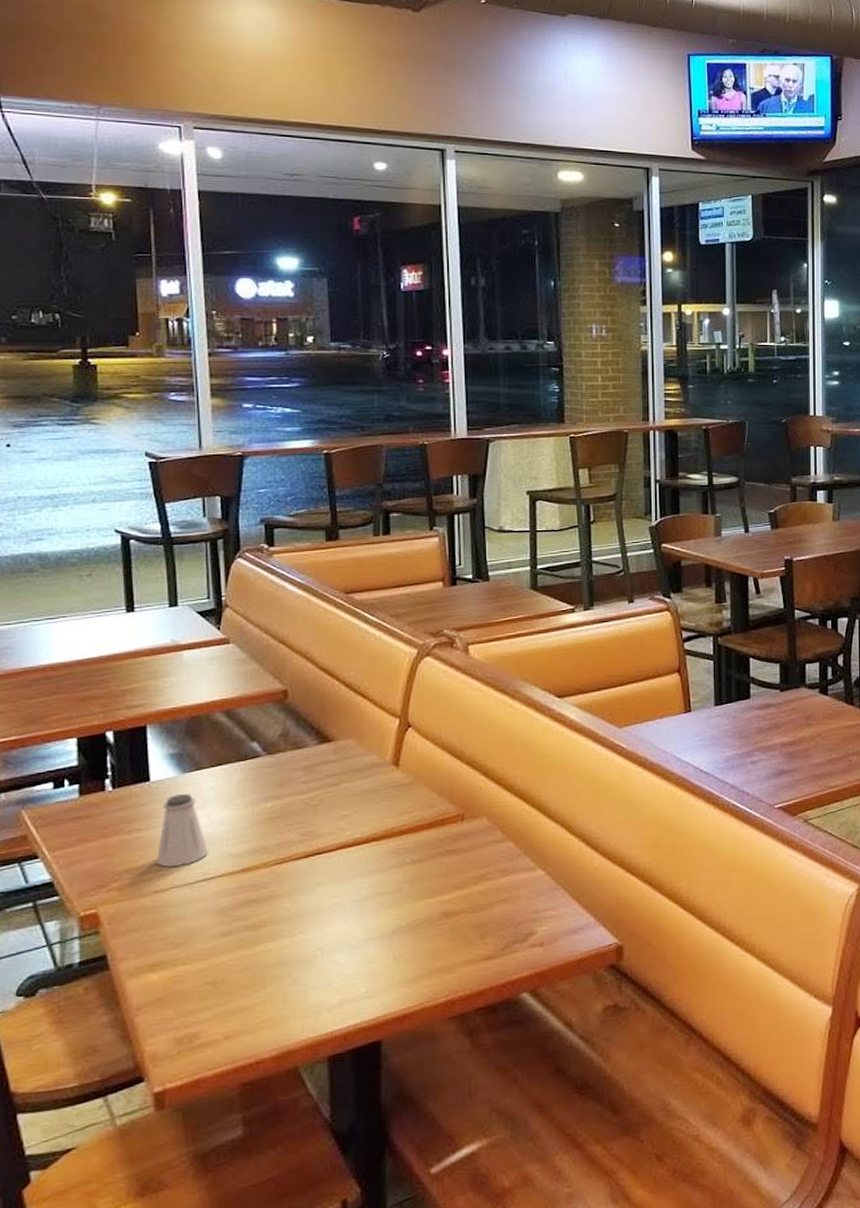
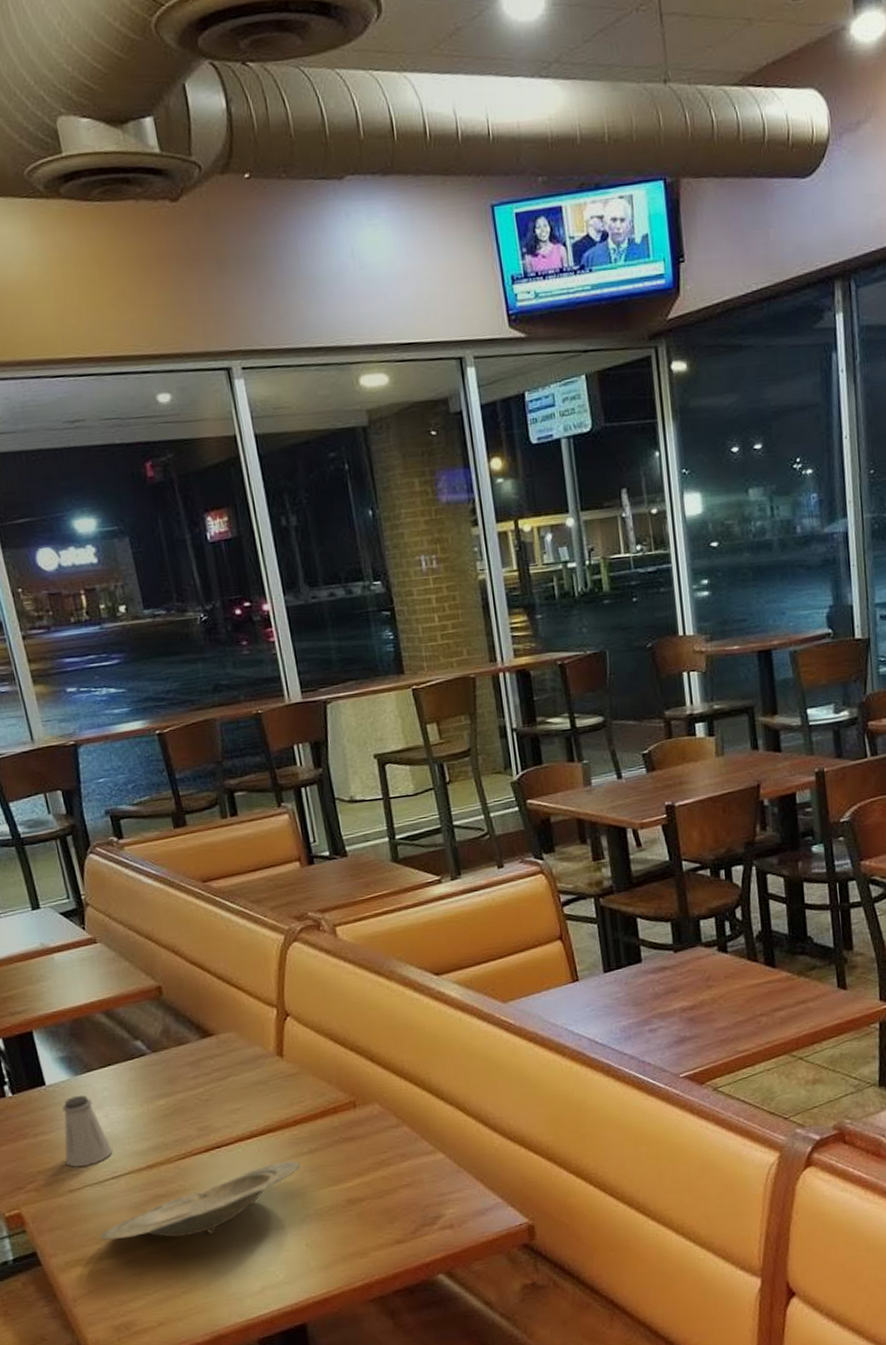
plate: none [178,870,399,946] -> present [100,1160,300,1241]

